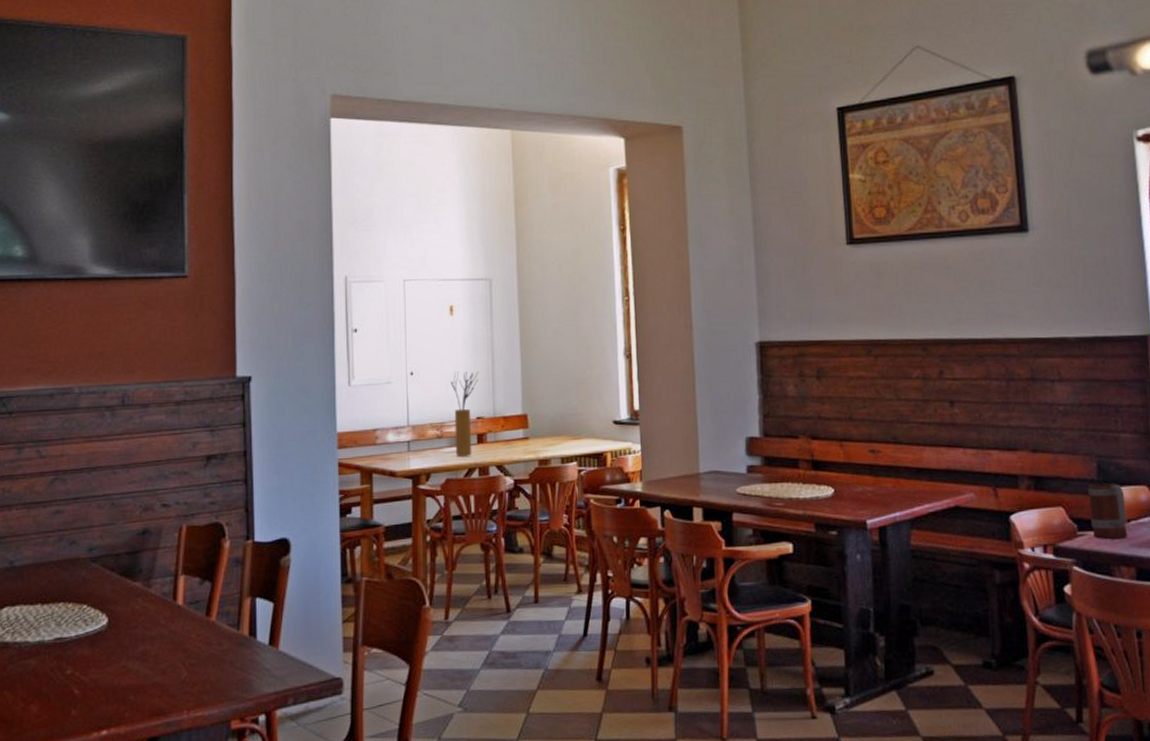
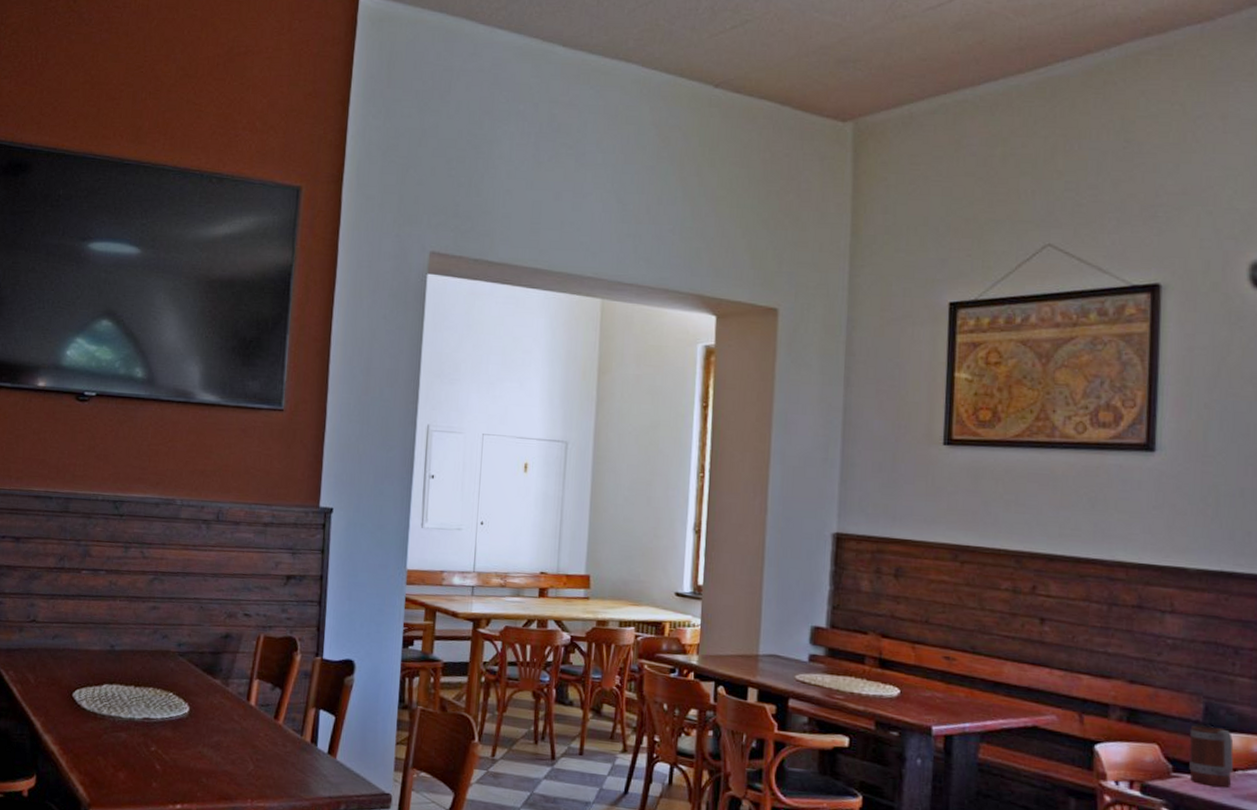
vase: present [451,371,479,456] -> none [516,526,547,608]

